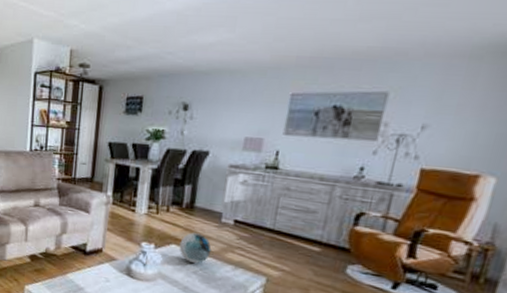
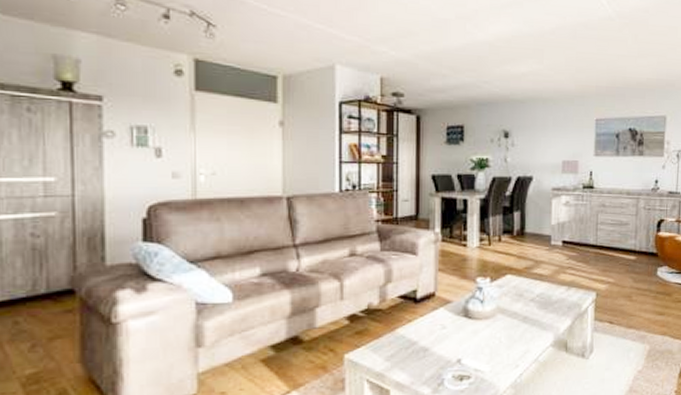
decorative orb: present [179,232,212,263] -> none [514,259,545,290]

